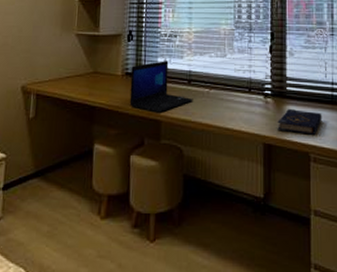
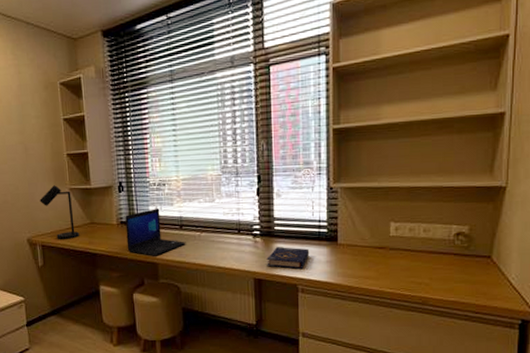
desk lamp: none [42,30,80,89] -> present [40,185,80,239]

